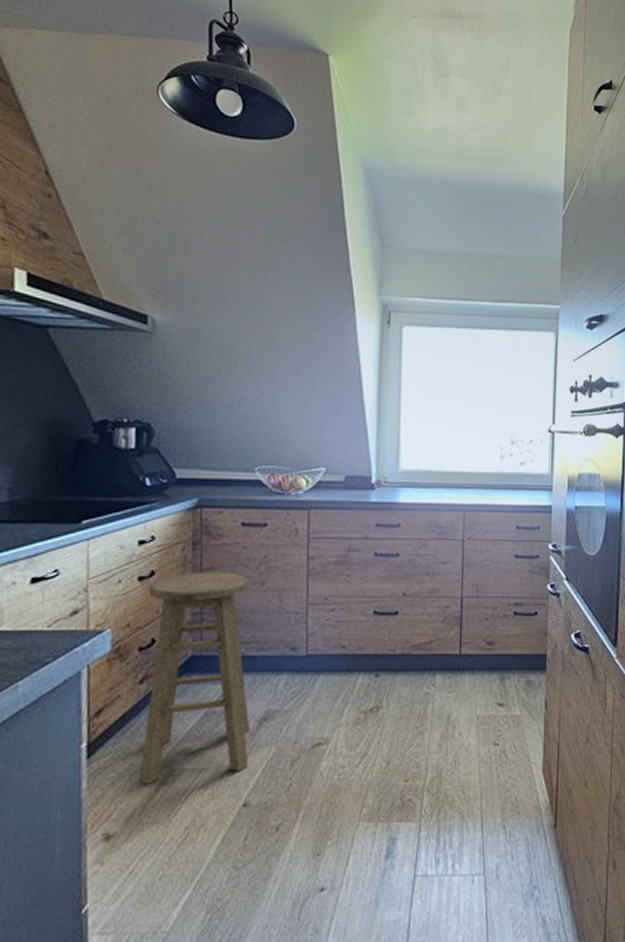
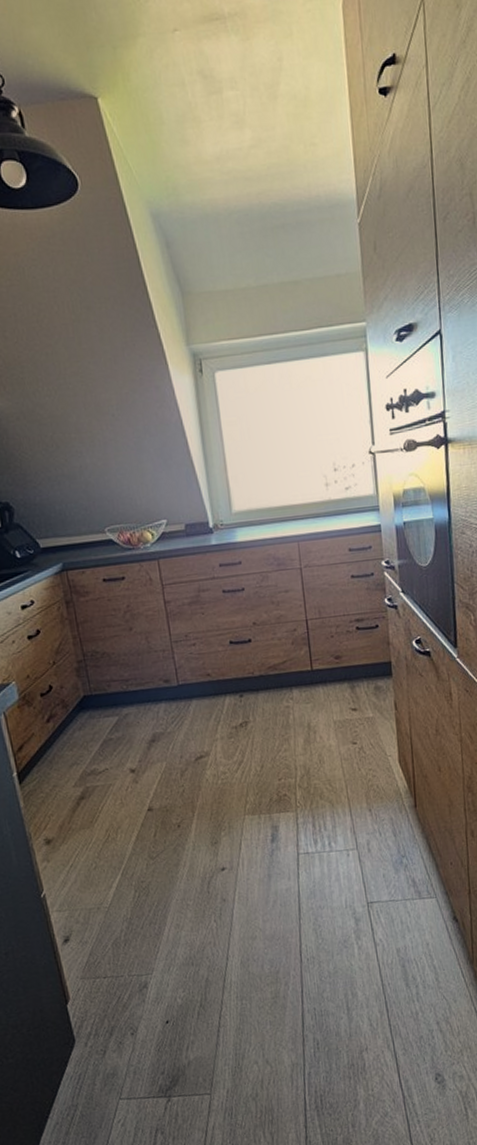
bar stool: present [140,572,251,785] -> none [38,623,147,800]

